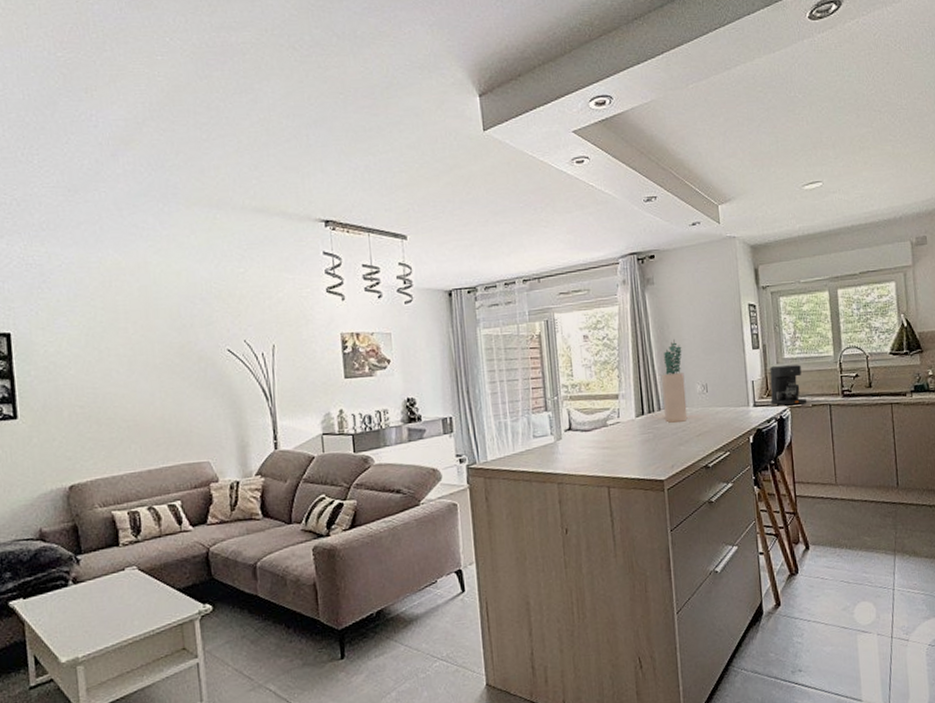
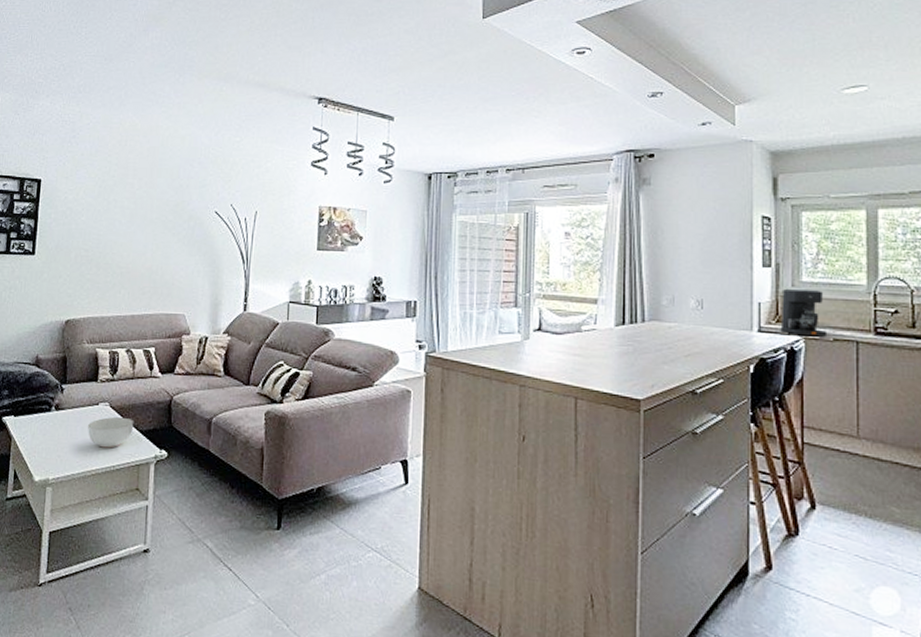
bowl: none [116,577,170,614] -> present [88,416,134,448]
vase: present [662,339,688,424] -> none [649,247,677,339]

